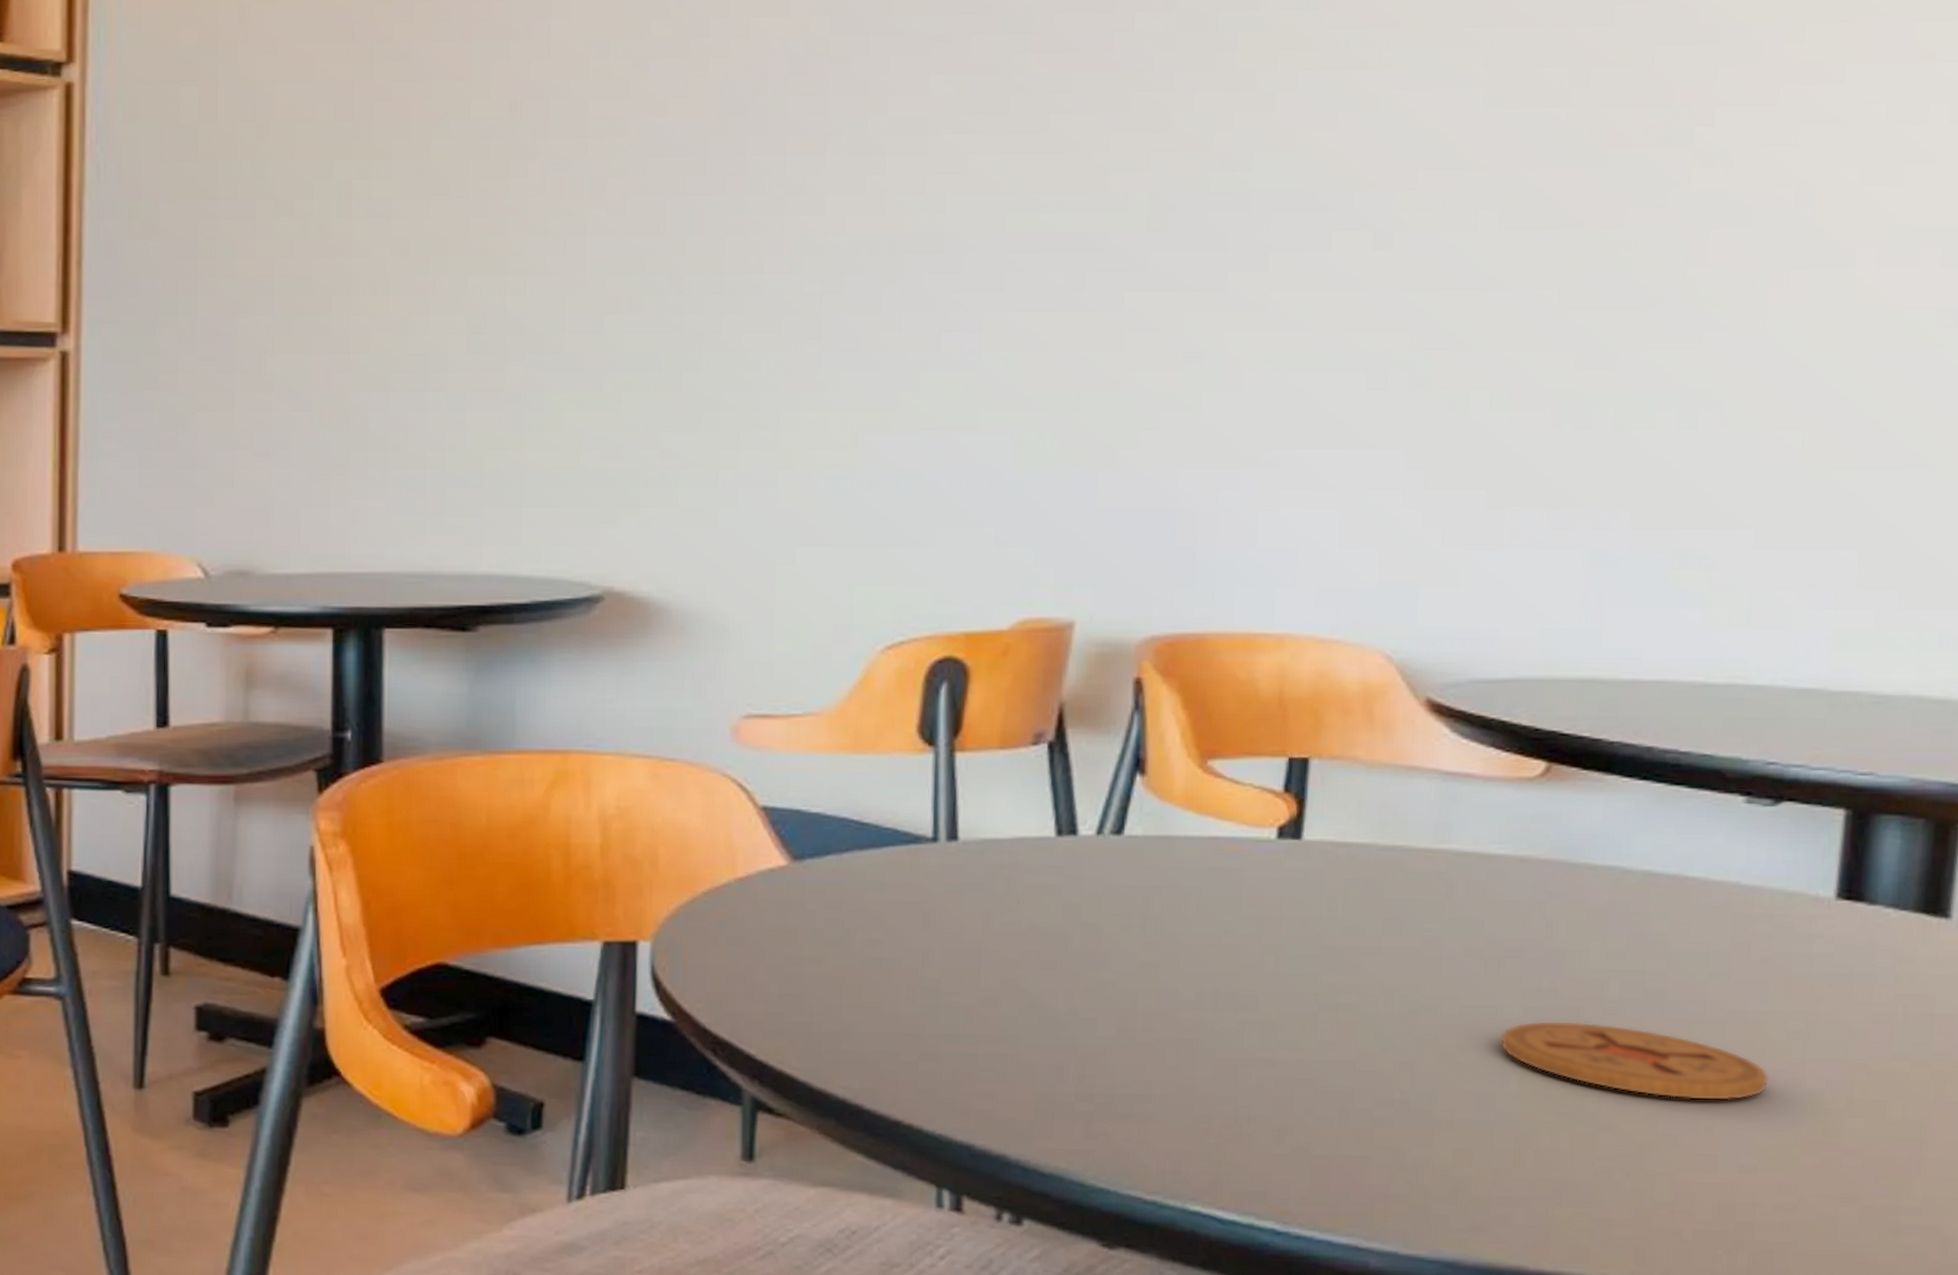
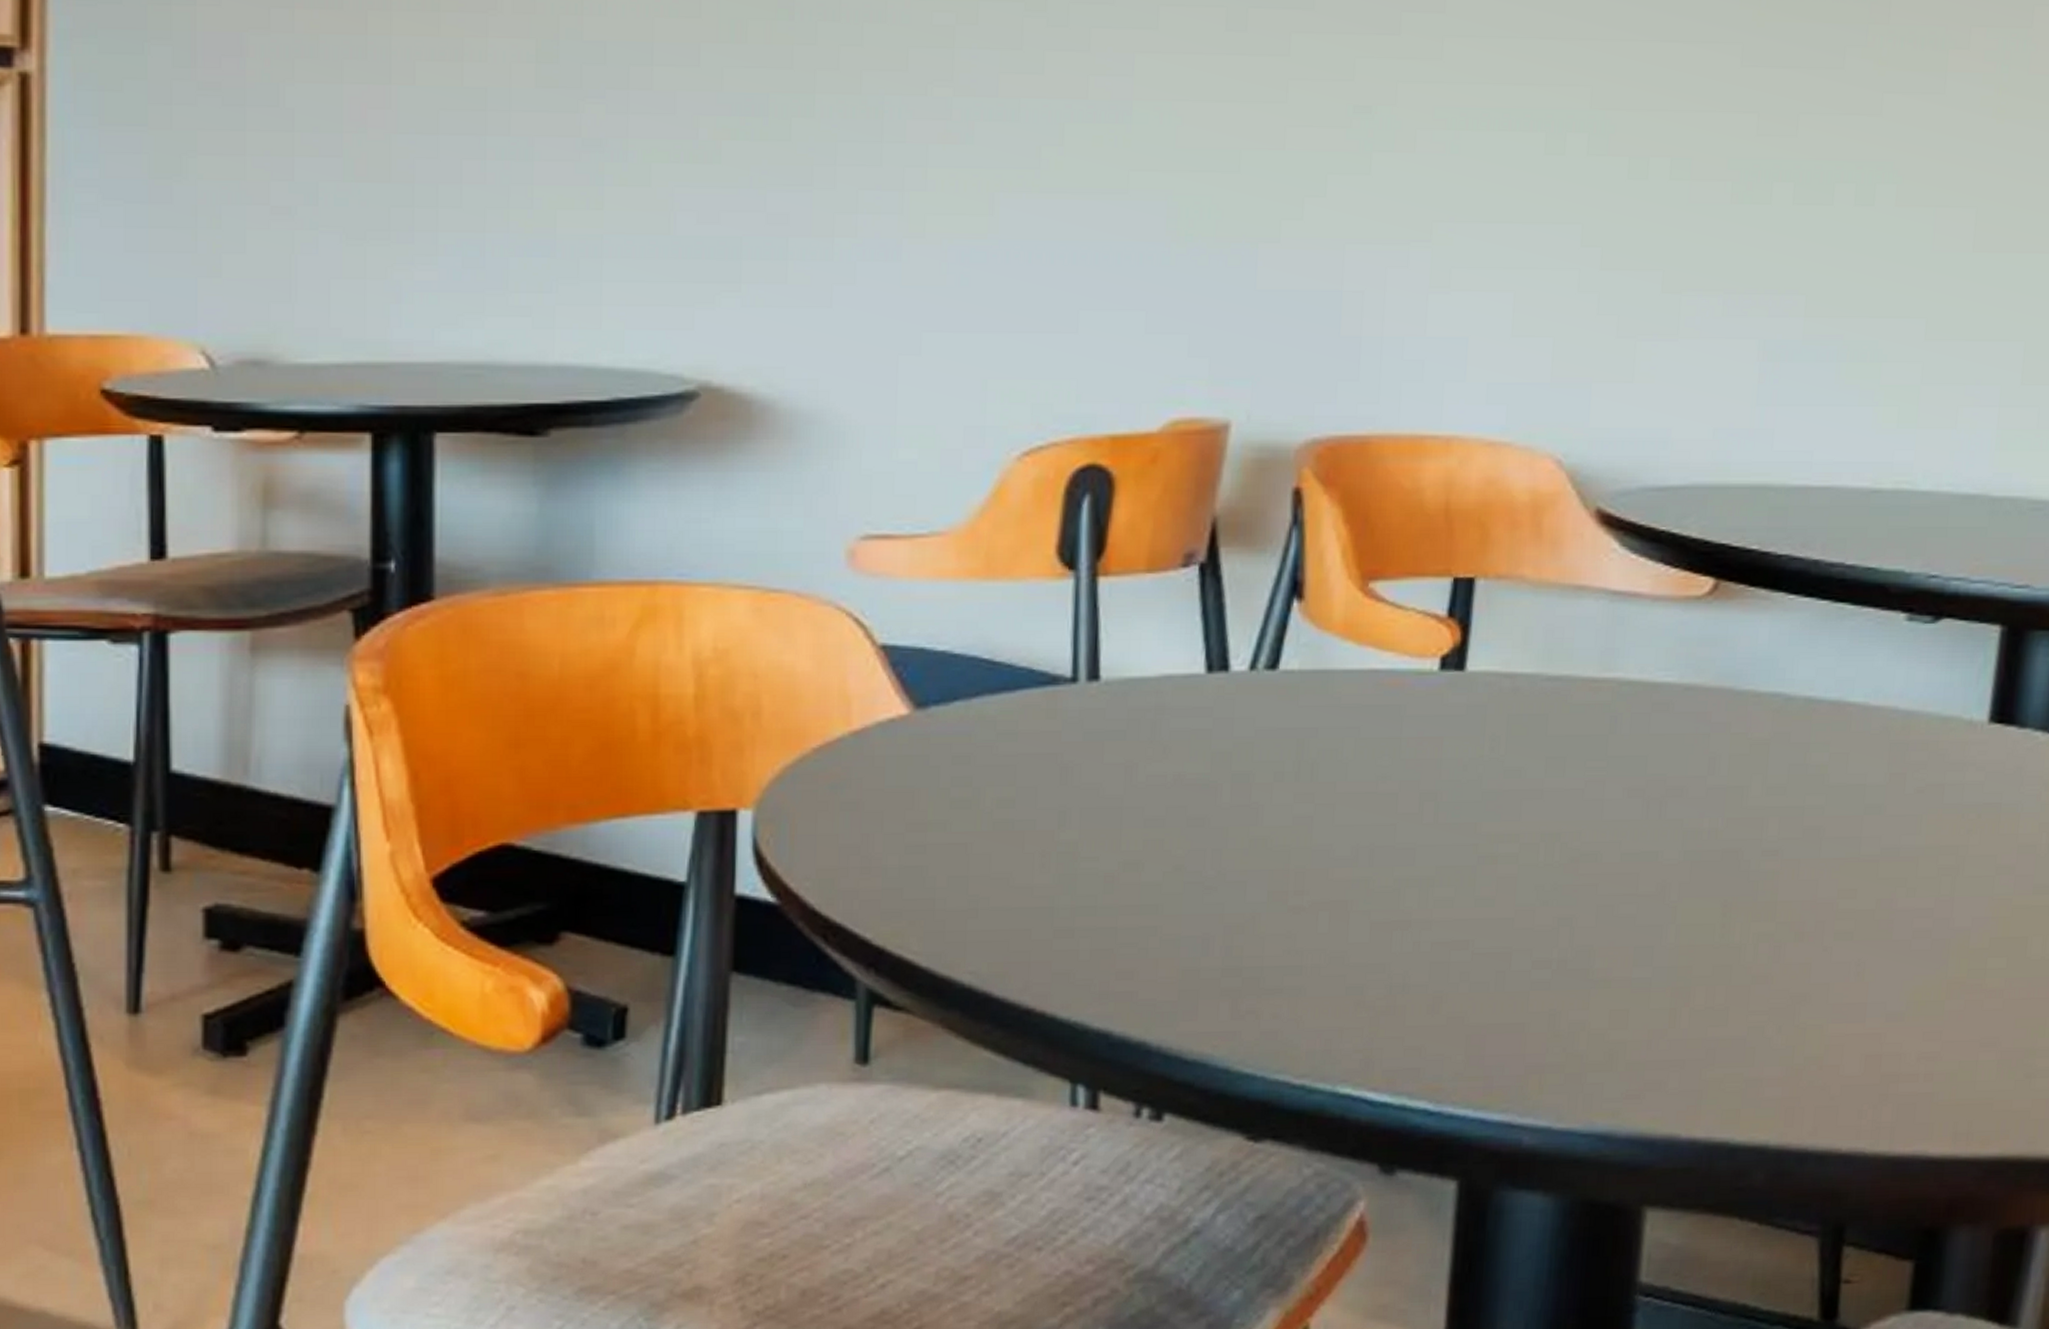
coaster: present [1500,1020,1769,1101] -> none [1659,864,1919,946]

